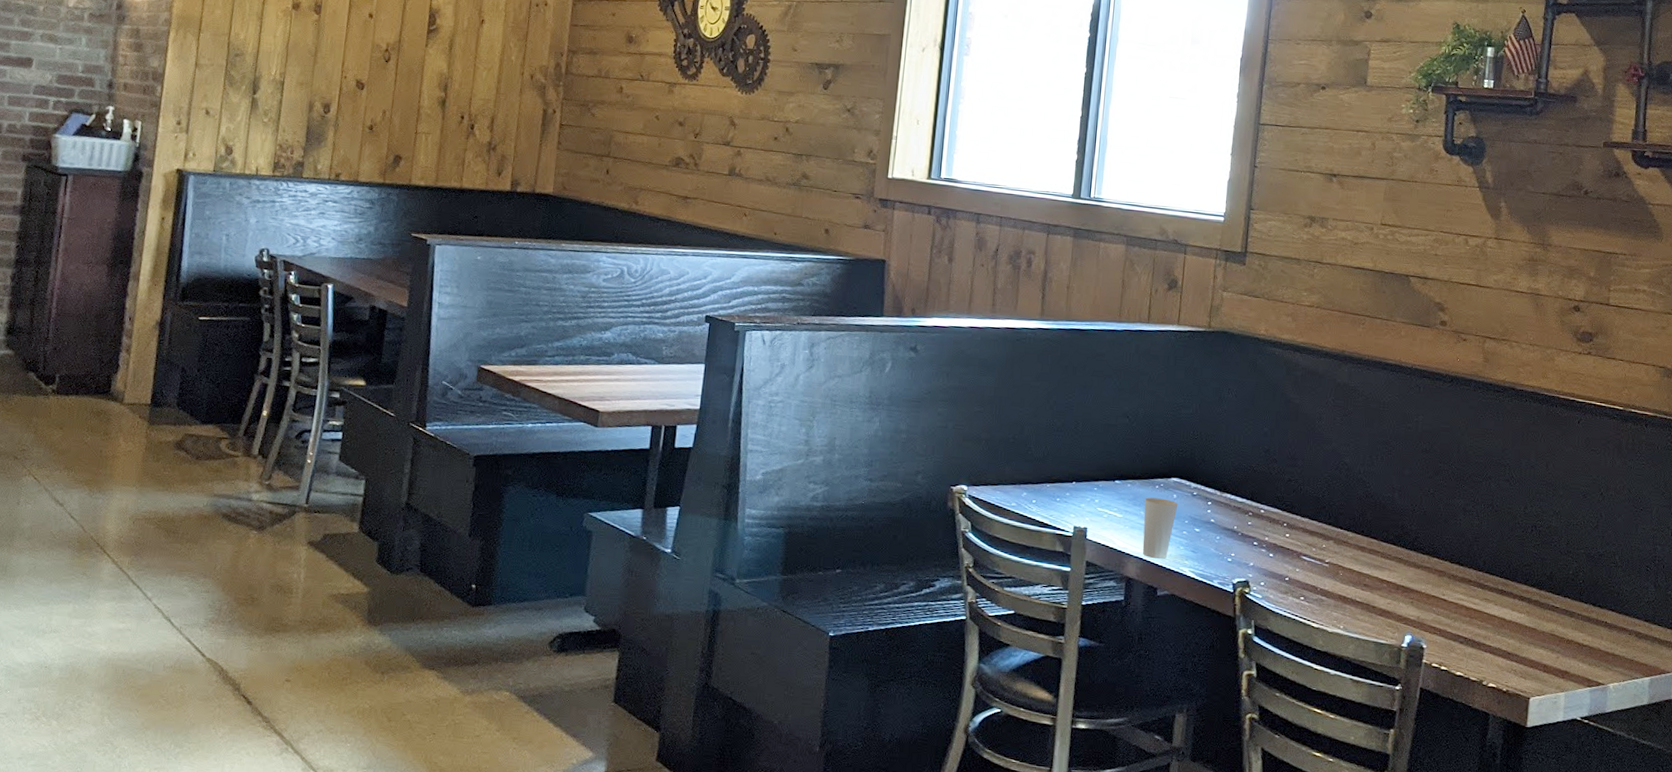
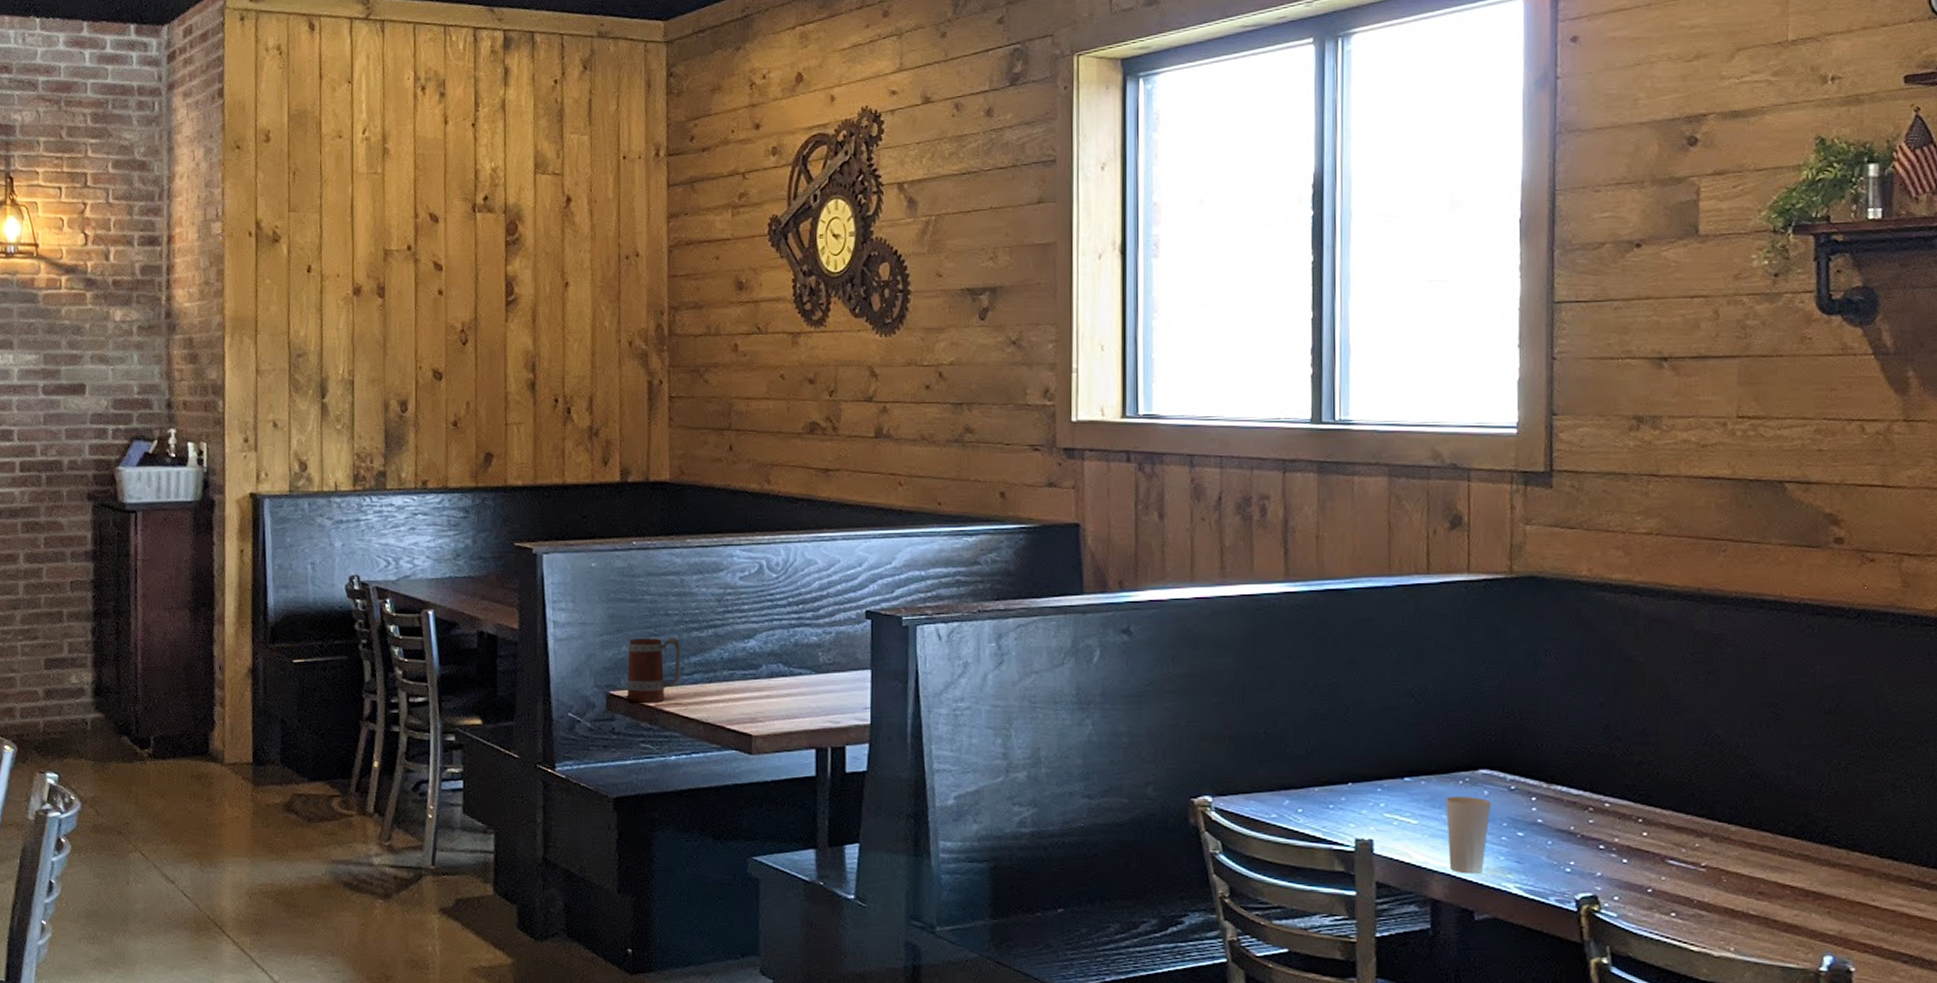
beer mug: none [495,323,547,379] -> present [626,638,681,704]

